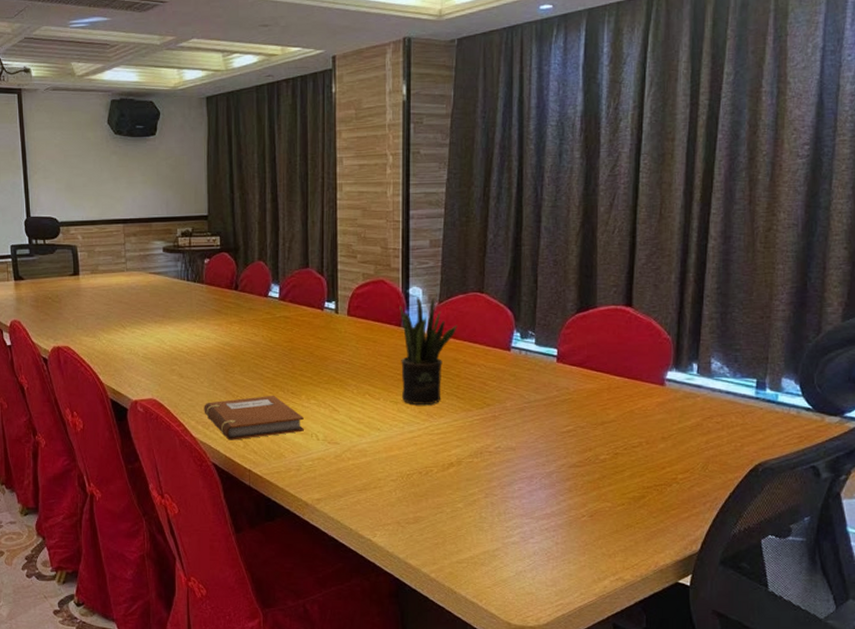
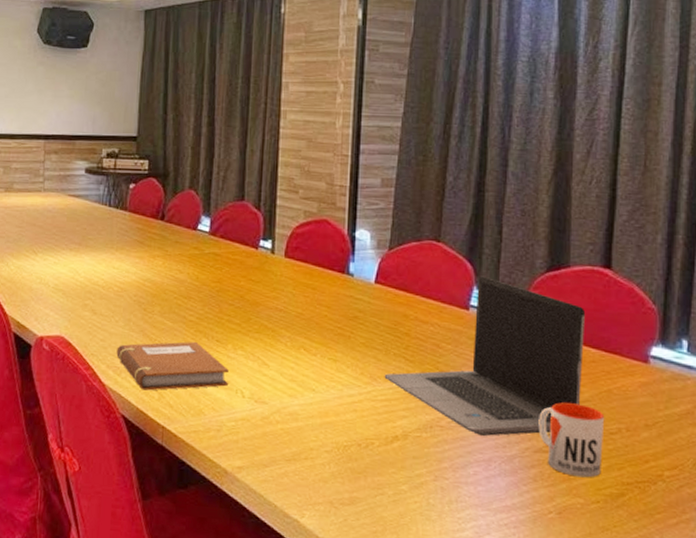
potted plant: present [399,297,457,406] -> none [342,241,409,366]
laptop computer: none [439,320,611,457] -> present [384,276,586,436]
mug: none [572,424,628,485] -> present [538,402,605,478]

